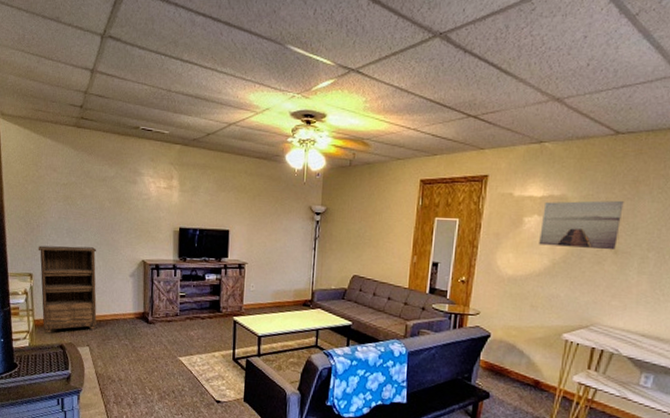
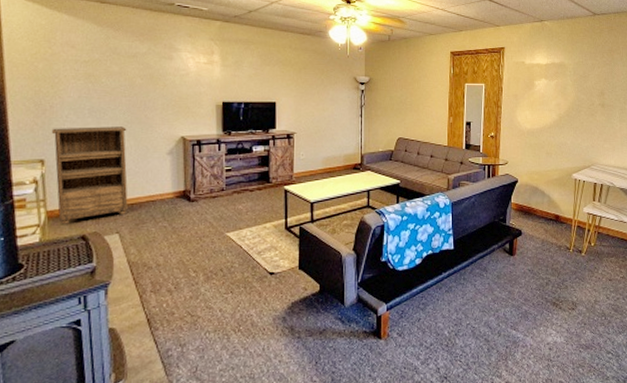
wall art: present [539,200,624,250] -> none [548,65,605,105]

